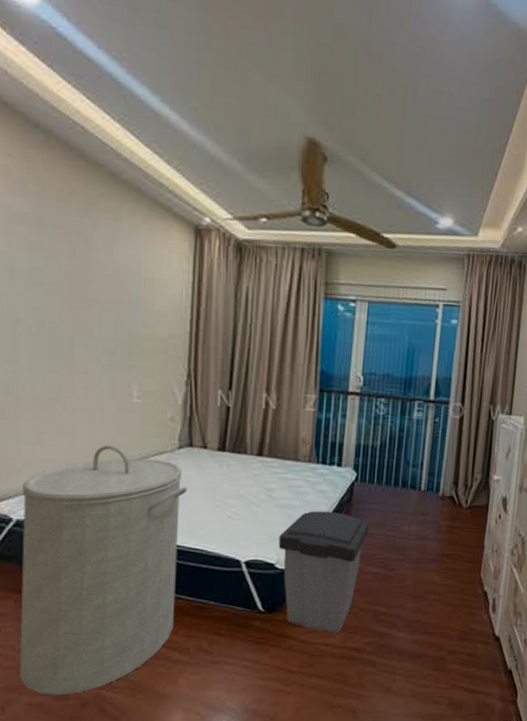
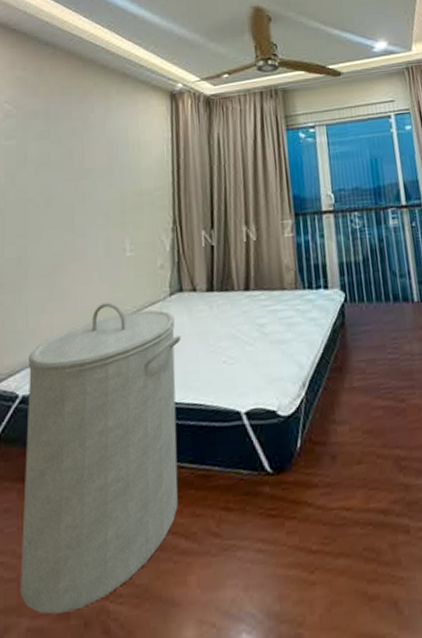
trash can: present [278,511,369,633] -> none [276,340,369,492]

